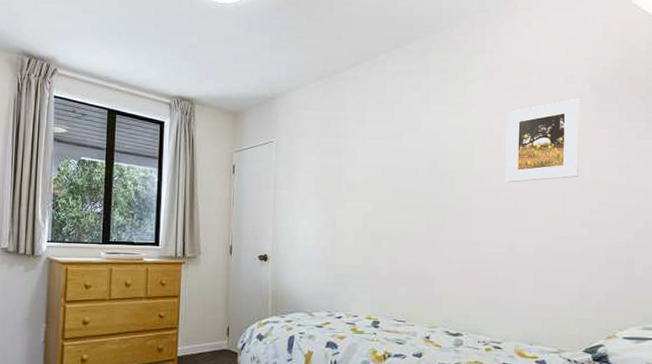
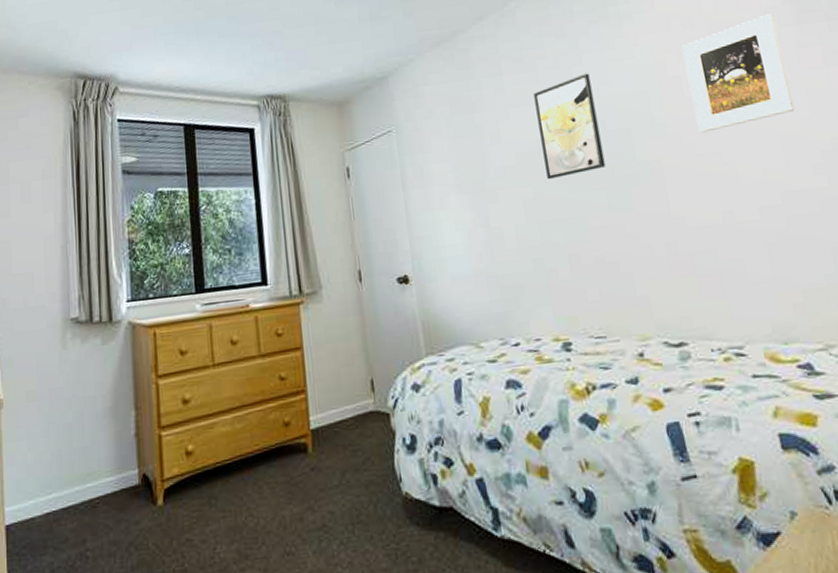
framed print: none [385,121,433,200] -> present [533,73,606,180]

